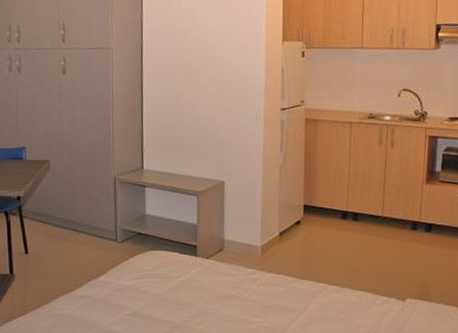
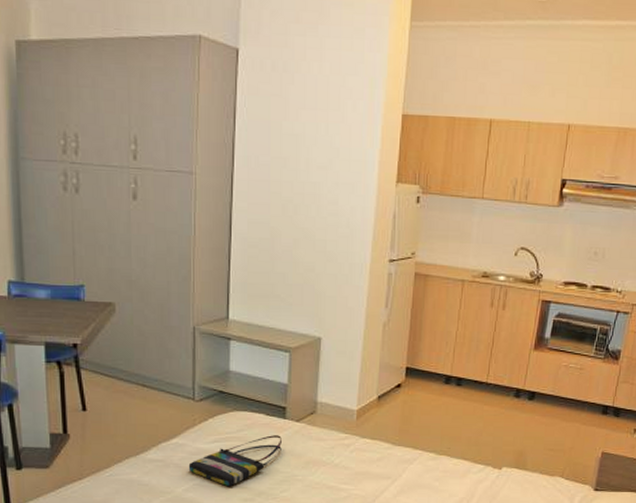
tote bag: none [114,272,195,321] -> present [188,435,281,487]

